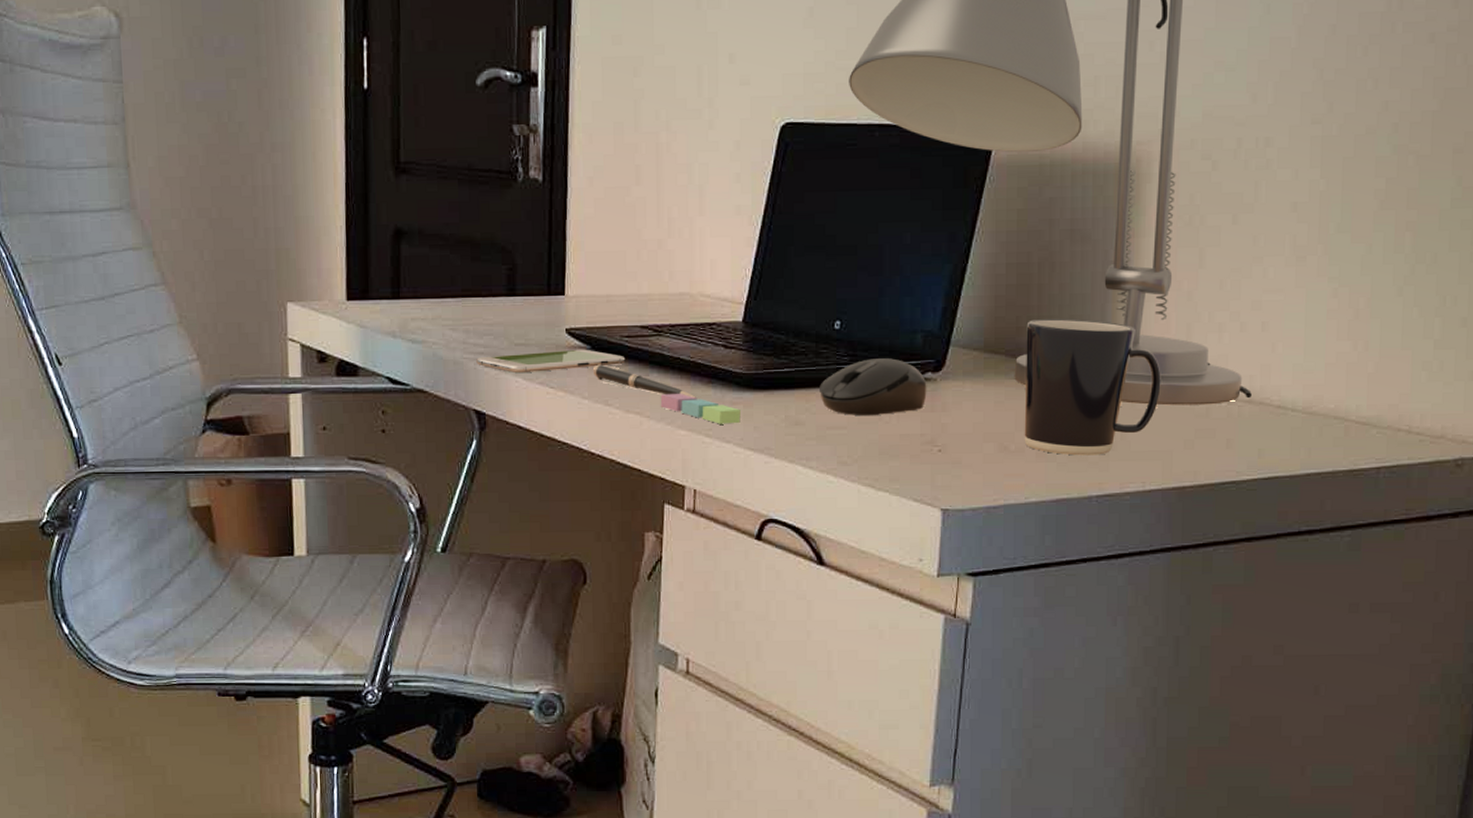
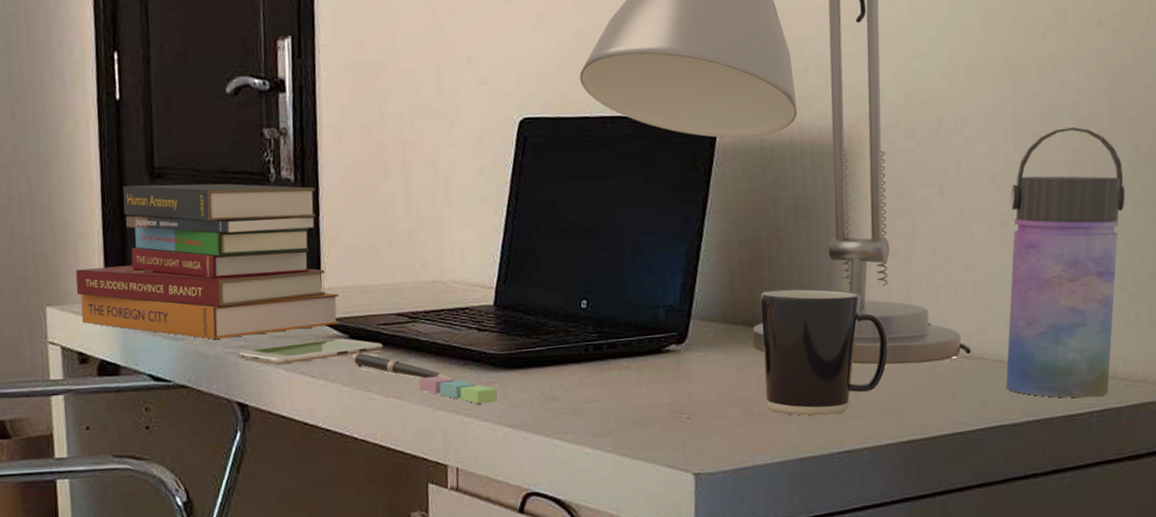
books: none [317,179,583,344] -> present [75,183,340,339]
computer mouse: present [820,358,927,416] -> none [571,333,673,389]
water bottle: none [1286,154,1442,452] -> present [1005,127,1125,398]

